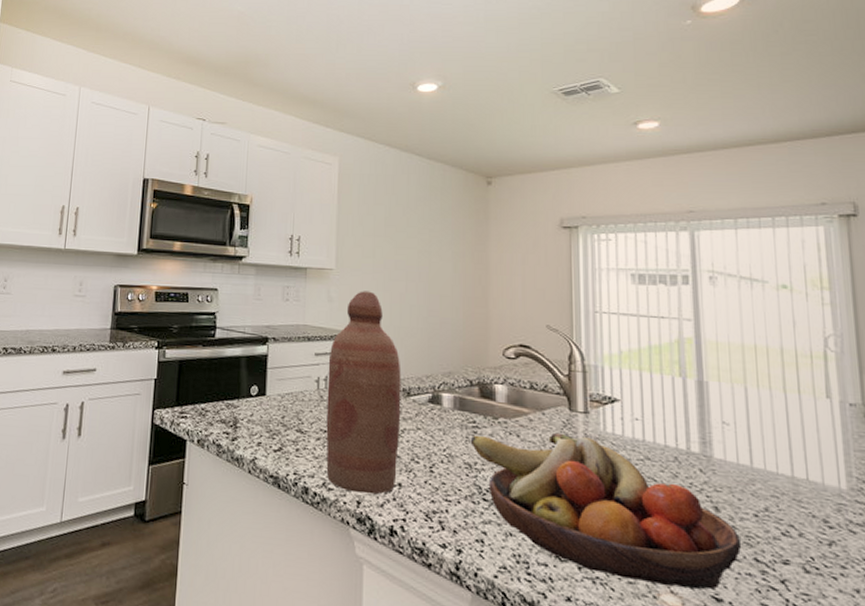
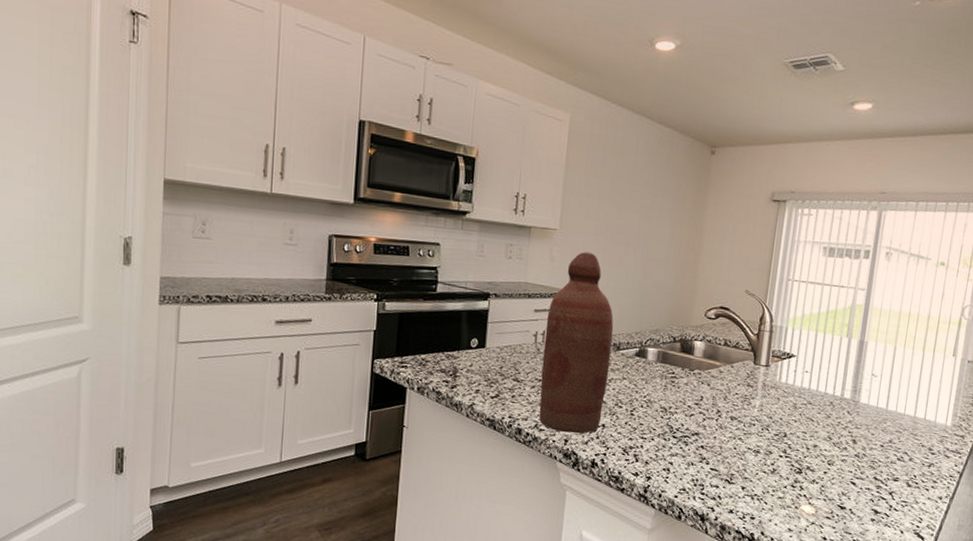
fruit bowl: present [470,432,742,590] -> none [668,382,868,501]

